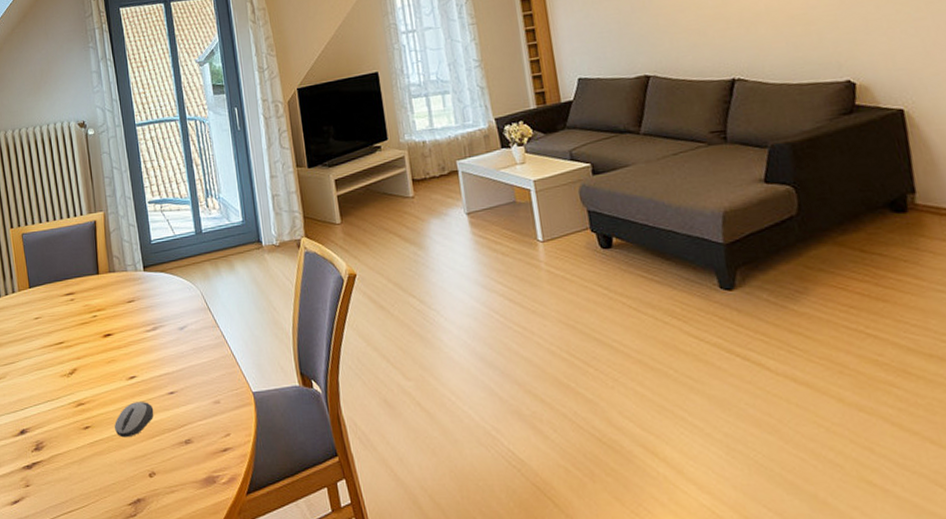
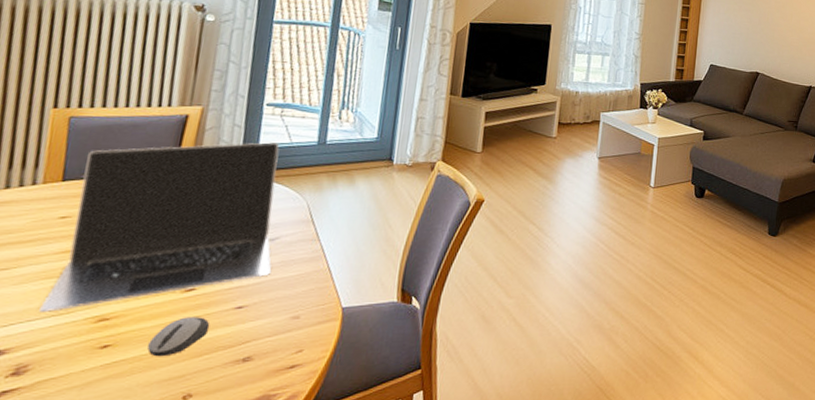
laptop: none [39,237,188,399] -> present [39,142,280,314]

